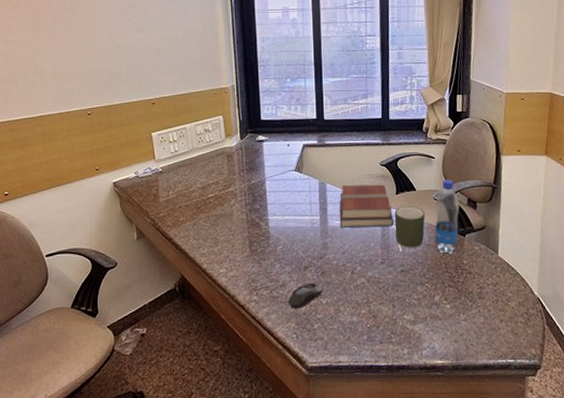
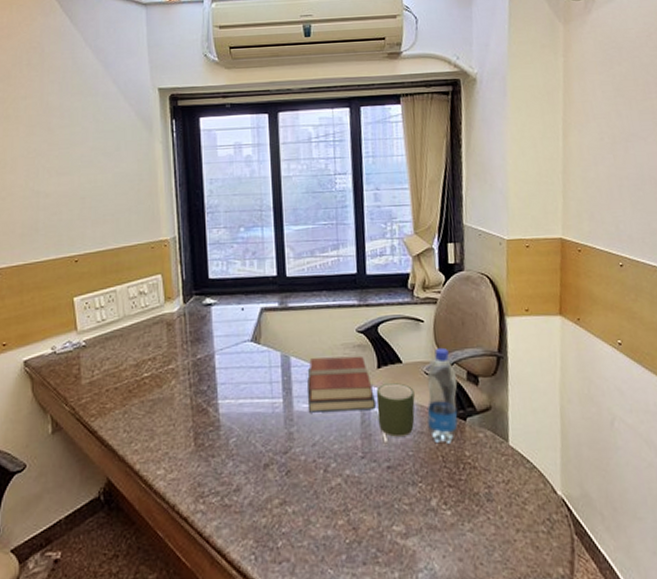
computer mouse: present [288,283,323,309] -> none [243,486,289,521]

